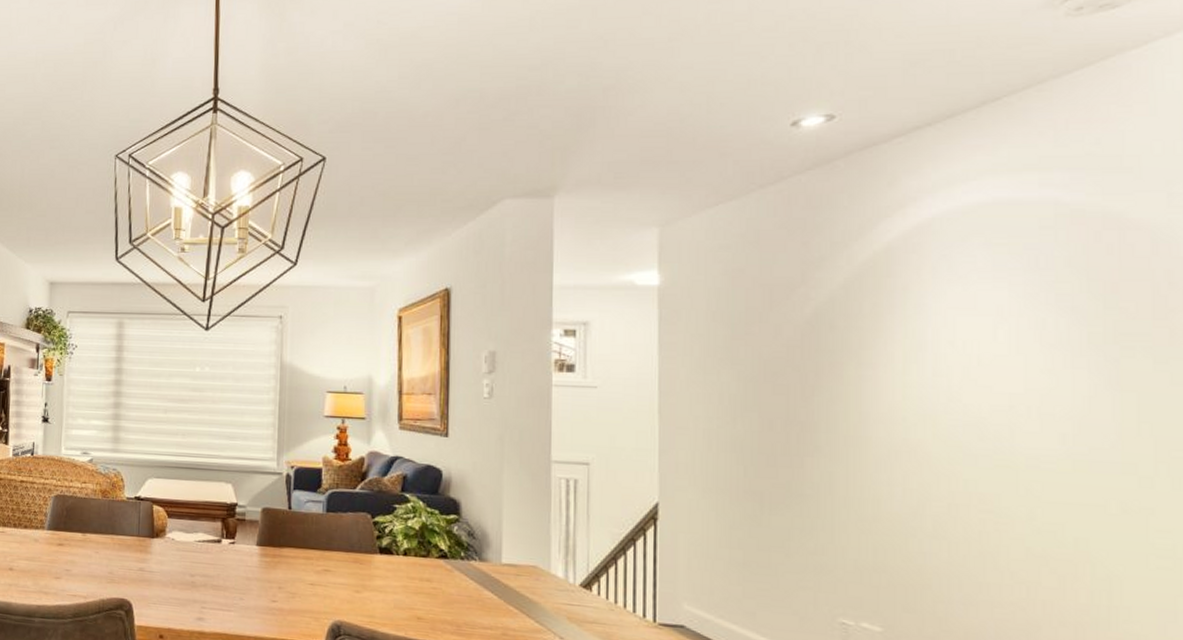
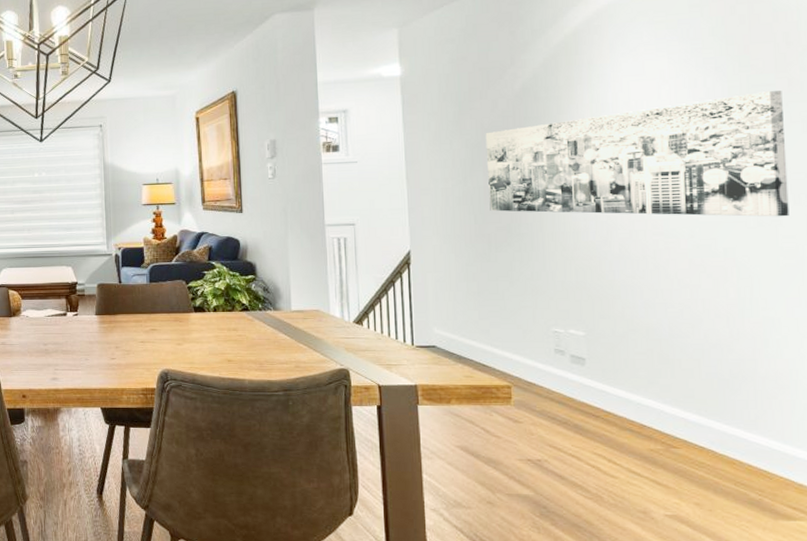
wall art: none [763,342,1165,505] -> present [485,91,789,217]

